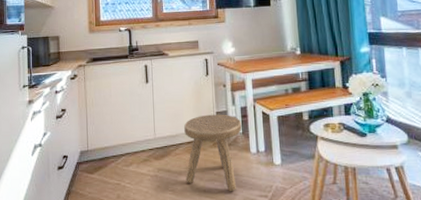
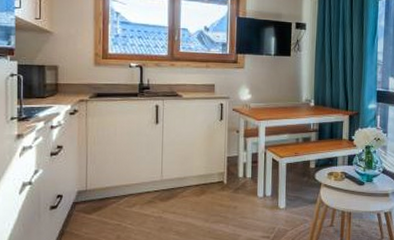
stool: present [184,114,242,192] -> none [191,159,251,233]

